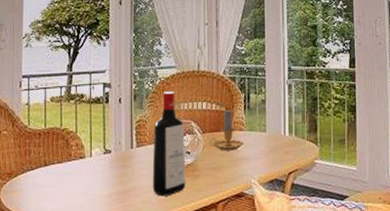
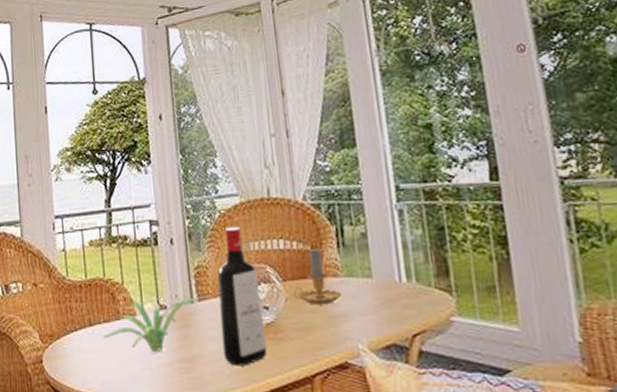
plant: none [55,145,138,187] -> present [103,298,200,353]

